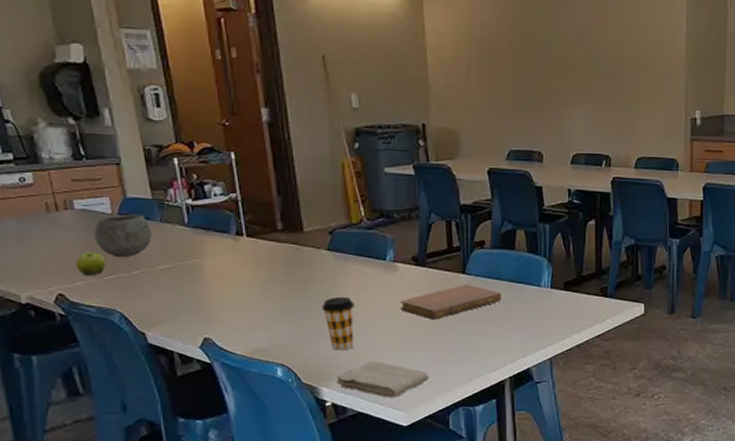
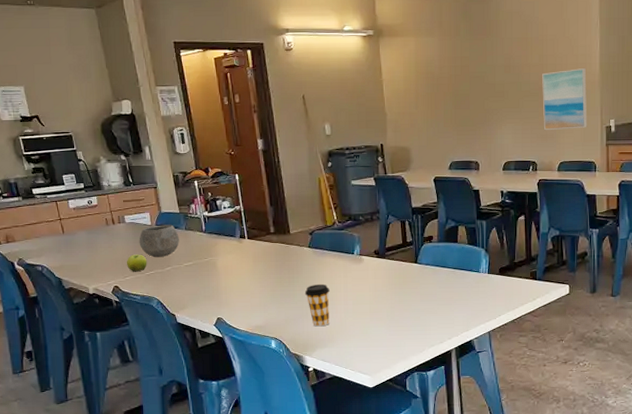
washcloth: present [336,361,430,398] -> none [316,335,390,365]
notebook: present [400,285,502,320] -> none [366,272,447,301]
wall art: none [619,47,670,119] -> present [542,68,588,131]

